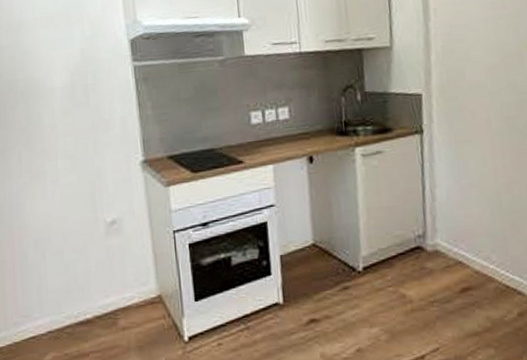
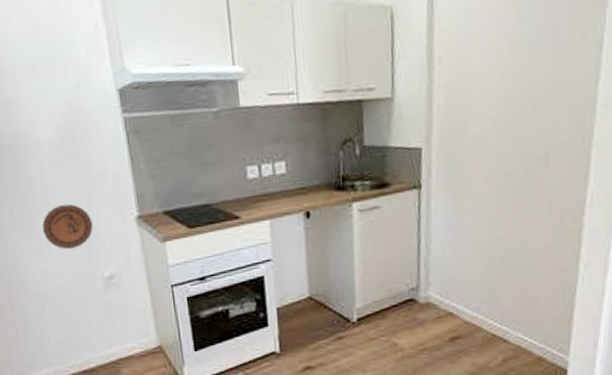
decorative plate: none [48,148,98,194] -> present [42,204,93,250]

